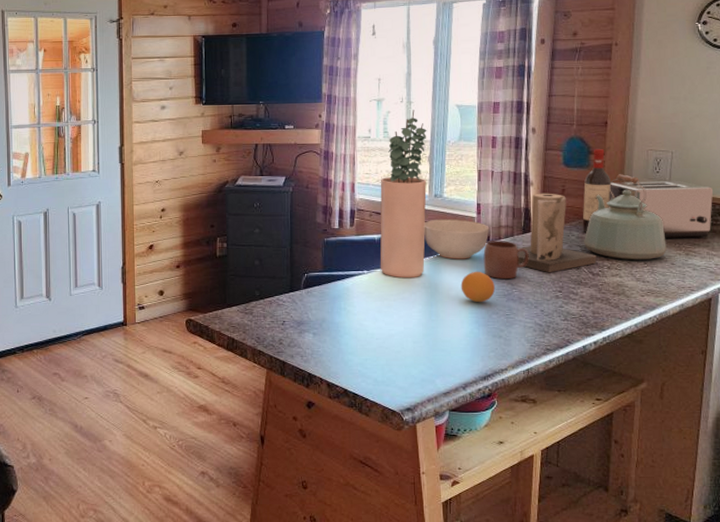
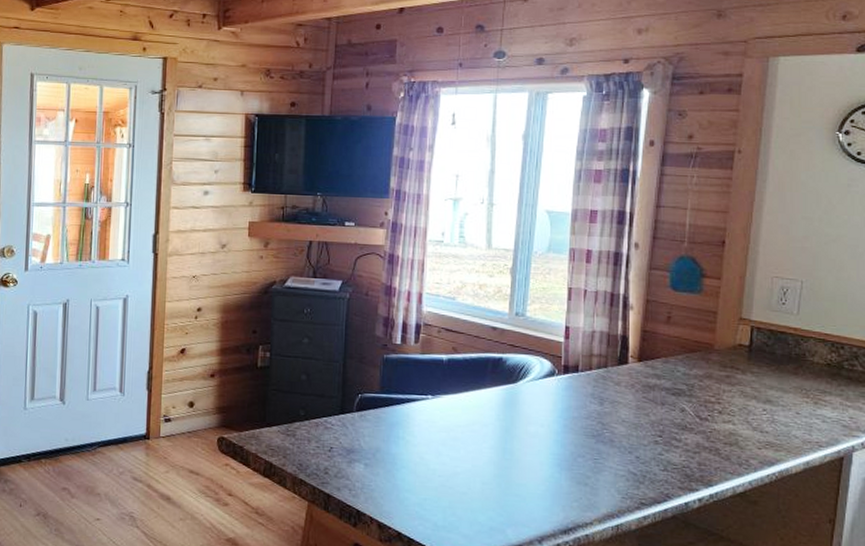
vase: present [379,110,427,279] -> none [447,213,510,408]
bowl: present [424,218,489,260] -> none [501,341,579,391]
fruit: present [461,271,495,303] -> none [541,405,582,443]
mug: present [483,240,529,280] -> none [570,371,625,418]
paper towel roll: present [517,193,597,273] -> none [610,319,706,414]
wine bottle: present [582,148,611,232] -> none [690,271,726,369]
kettle: present [584,174,667,261] -> none [691,303,791,407]
toaster: present [609,180,713,238] -> none [723,312,849,385]

